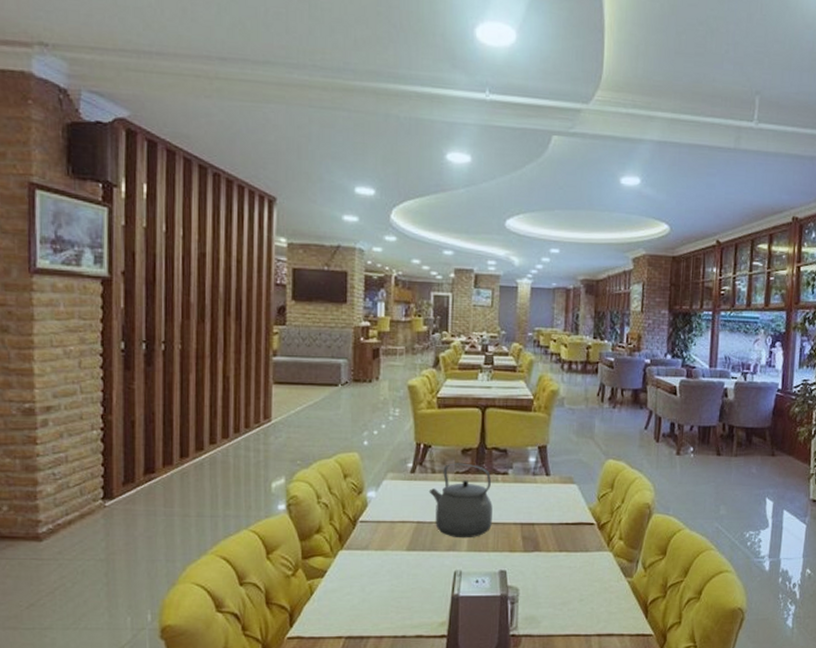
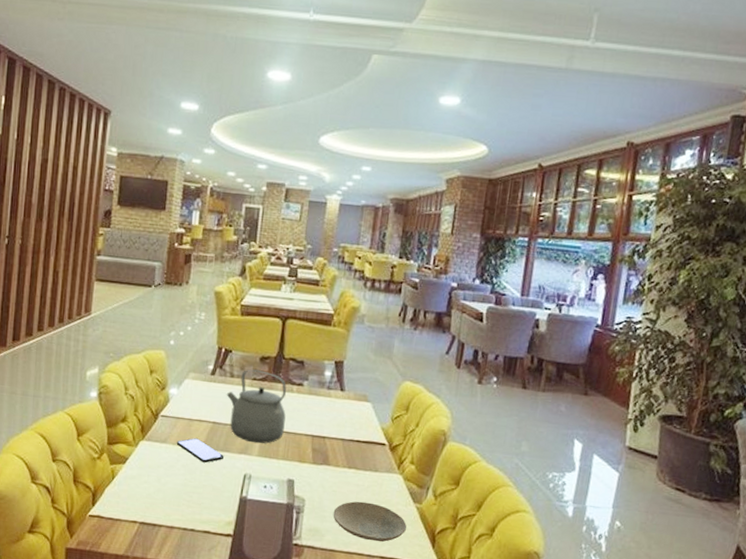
smartphone: none [379,541,431,565] -> present [176,438,224,463]
plate: none [548,583,621,621] -> present [333,501,407,542]

